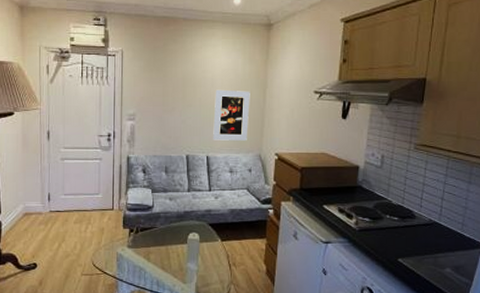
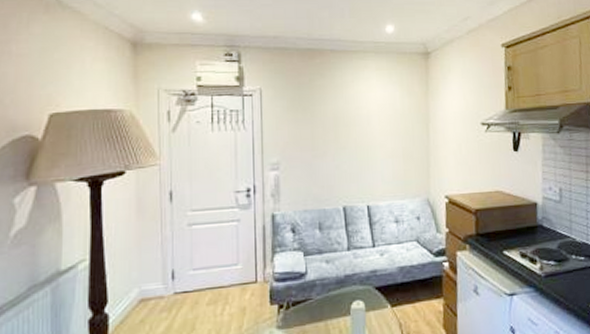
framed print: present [213,89,250,141] -> none [372,127,413,187]

